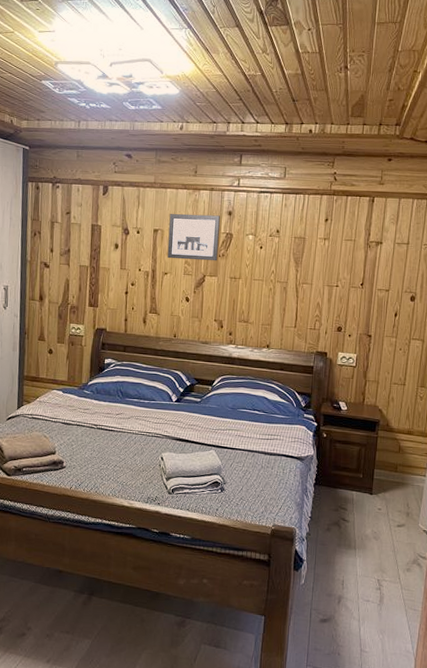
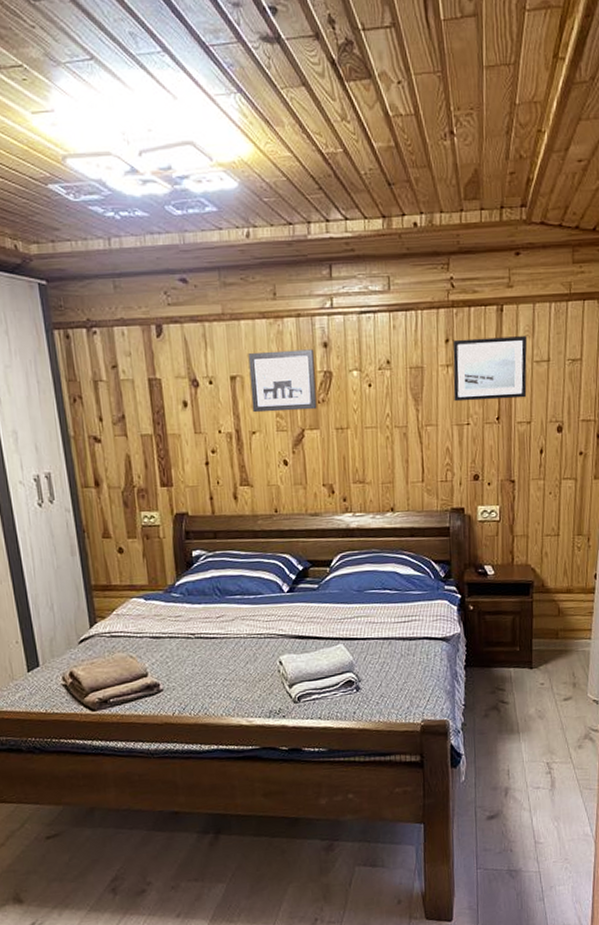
wall art: none [327,220,392,271] -> present [452,336,528,402]

